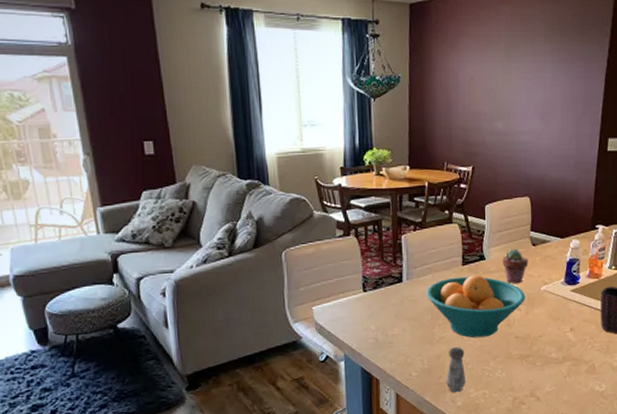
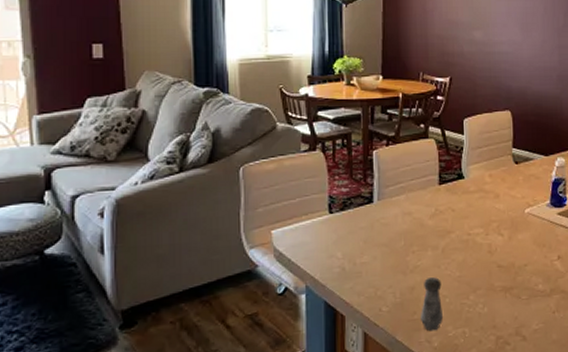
fruit bowl: present [425,274,526,338] -> none [398,195,509,267]
potted succulent: present [502,249,529,284] -> none [482,167,511,206]

